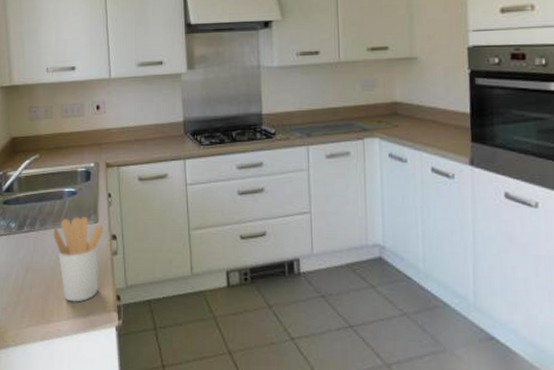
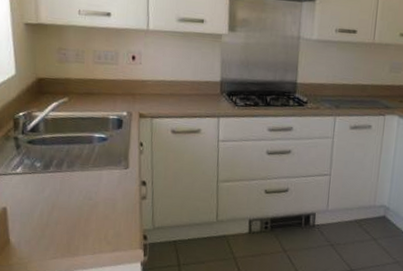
utensil holder: present [53,217,105,302] -> none [81,161,135,240]

